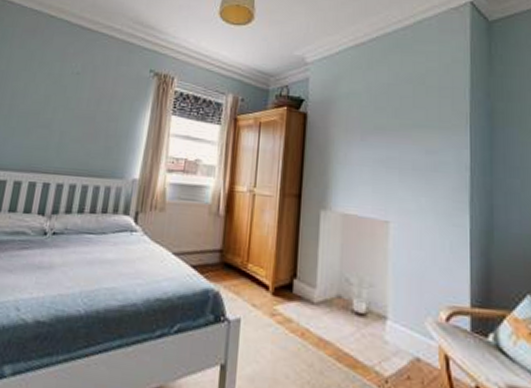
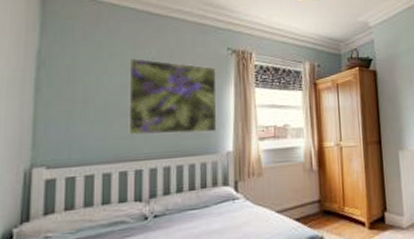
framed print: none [43,71,136,156] -> present [128,58,217,135]

